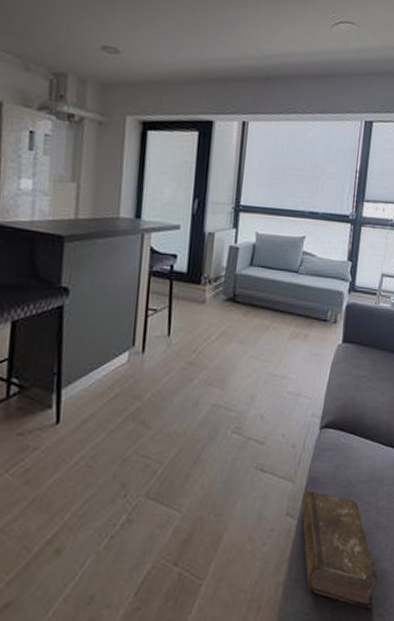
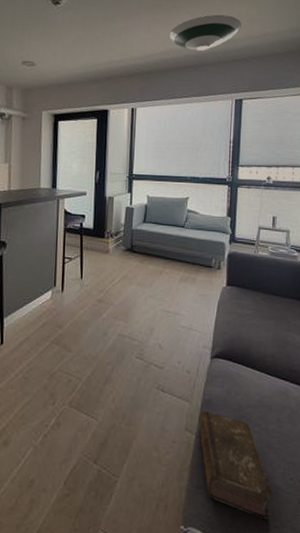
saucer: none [292,14,377,58] -> present [169,14,241,51]

